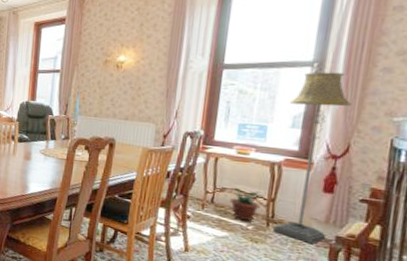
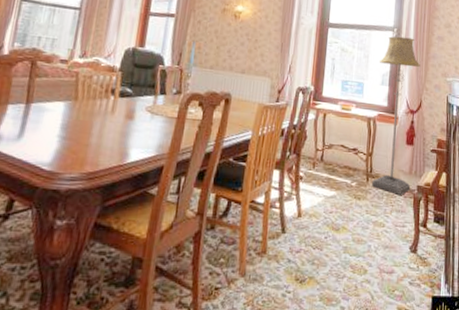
potted plant: present [230,187,265,222] -> none [336,143,364,178]

